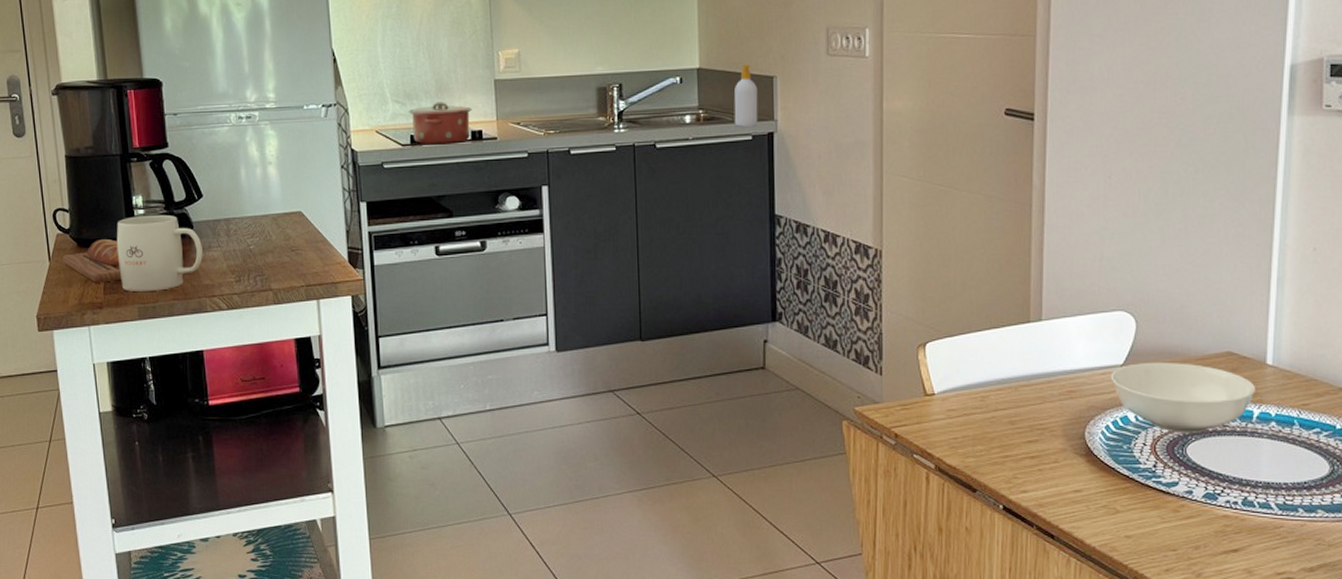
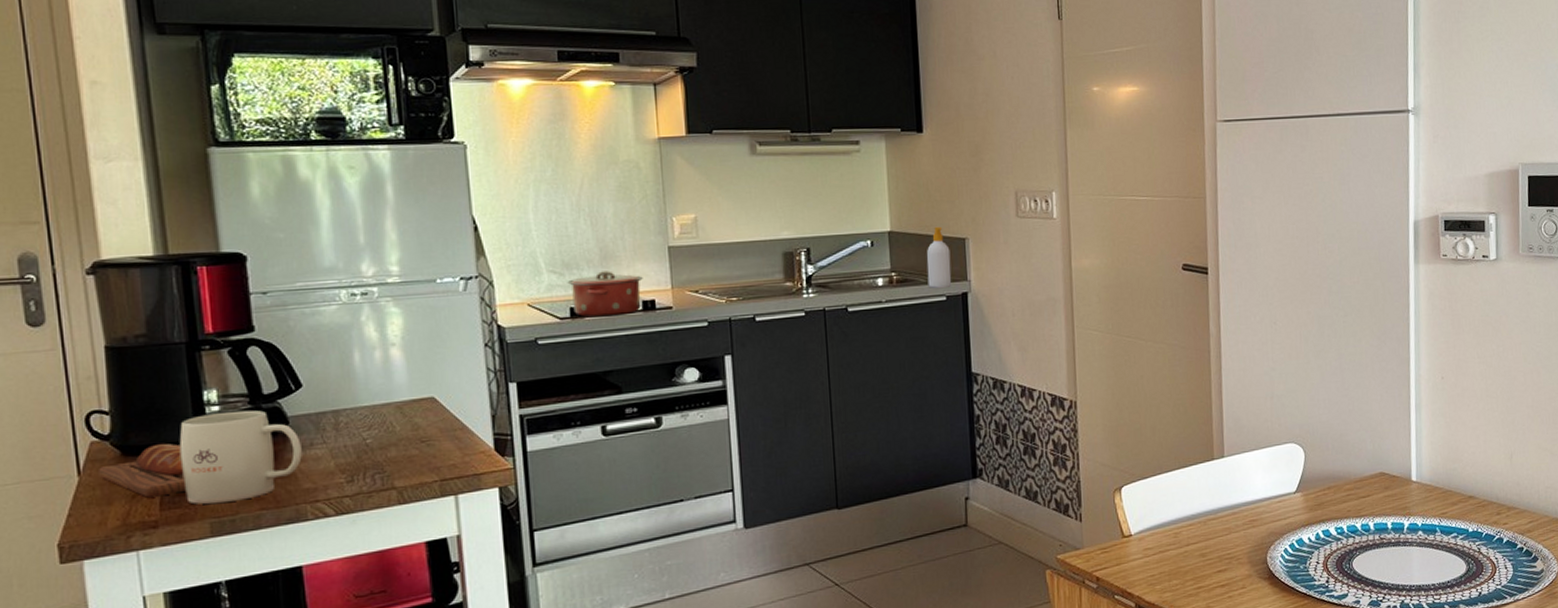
bowl: present [1110,361,1256,433] -> none [1285,485,1405,549]

